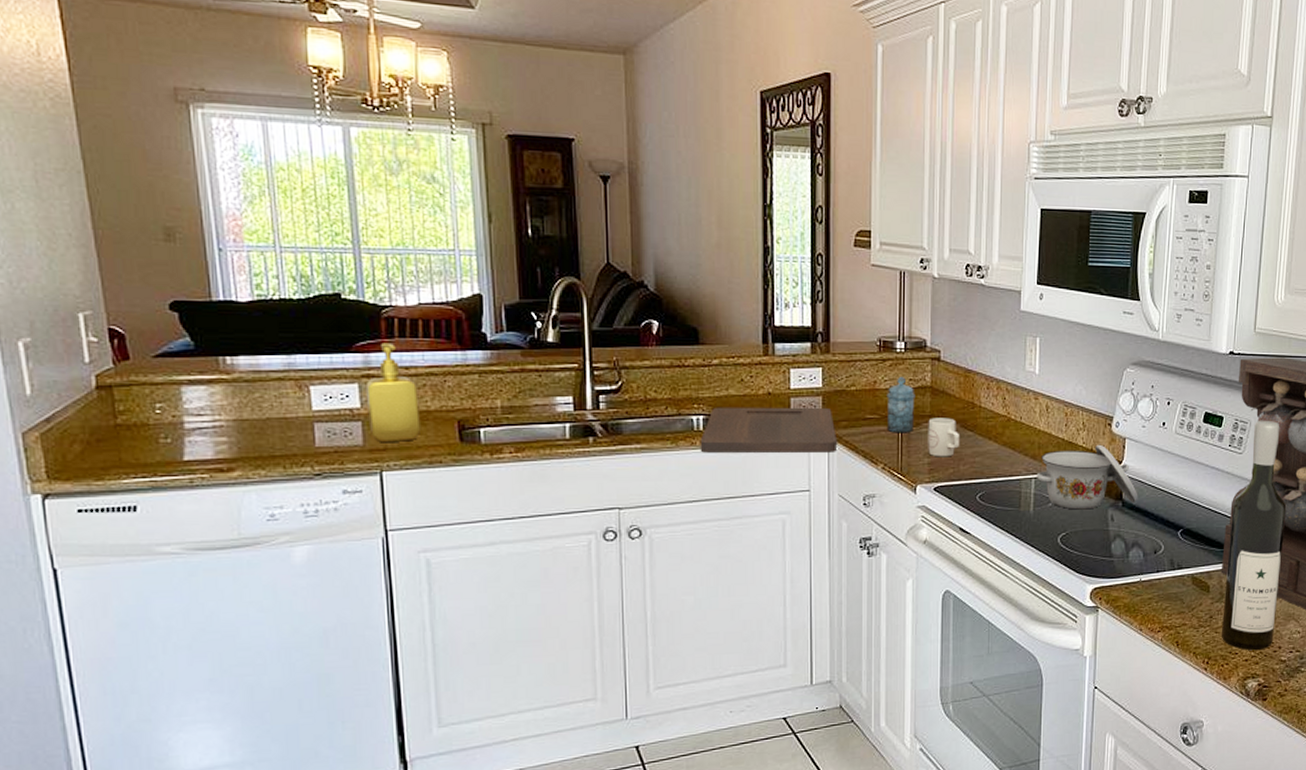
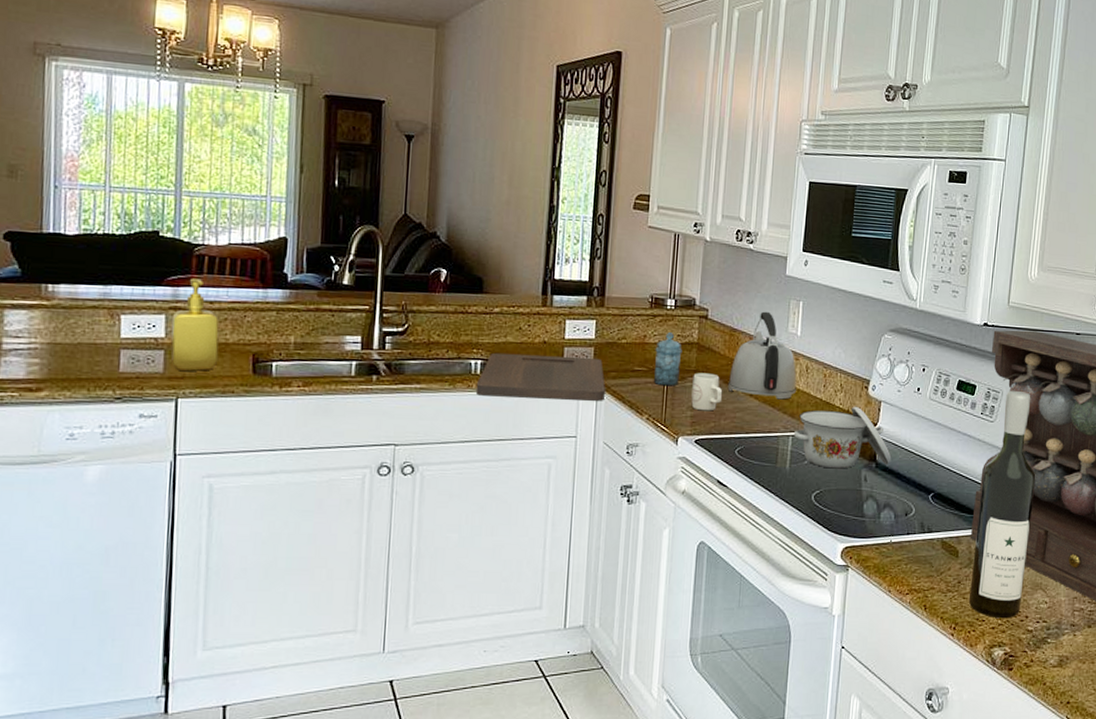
kettle: none [965,350,1038,442] -> present [727,311,797,400]

